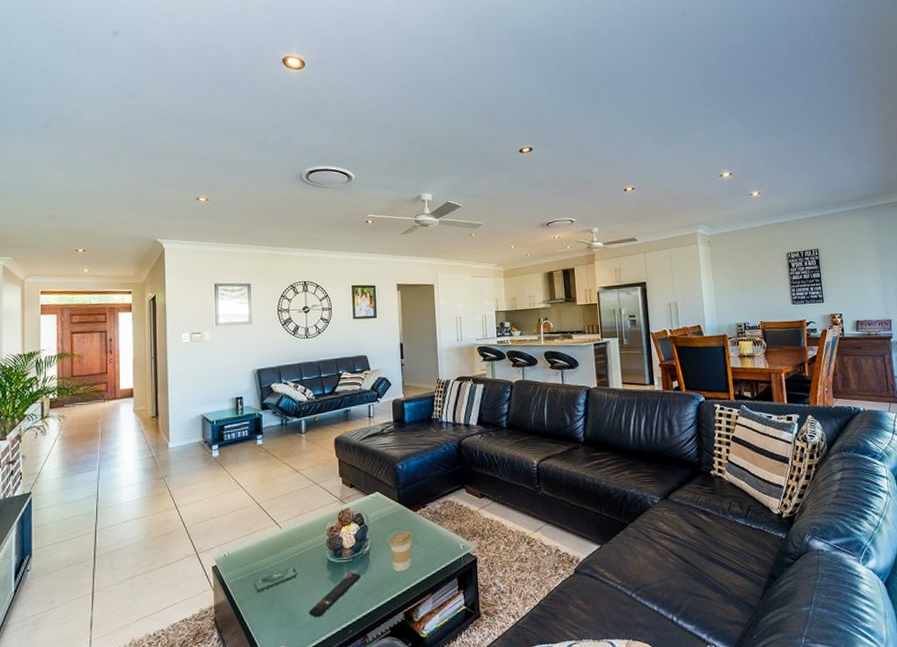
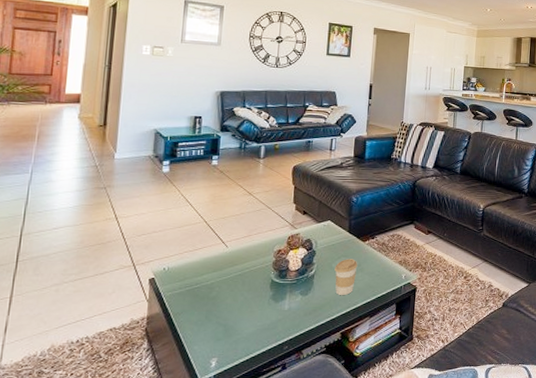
smartphone: present [254,567,297,592] -> none [192,284,238,306]
remote control: present [308,572,361,618] -> none [245,293,303,334]

